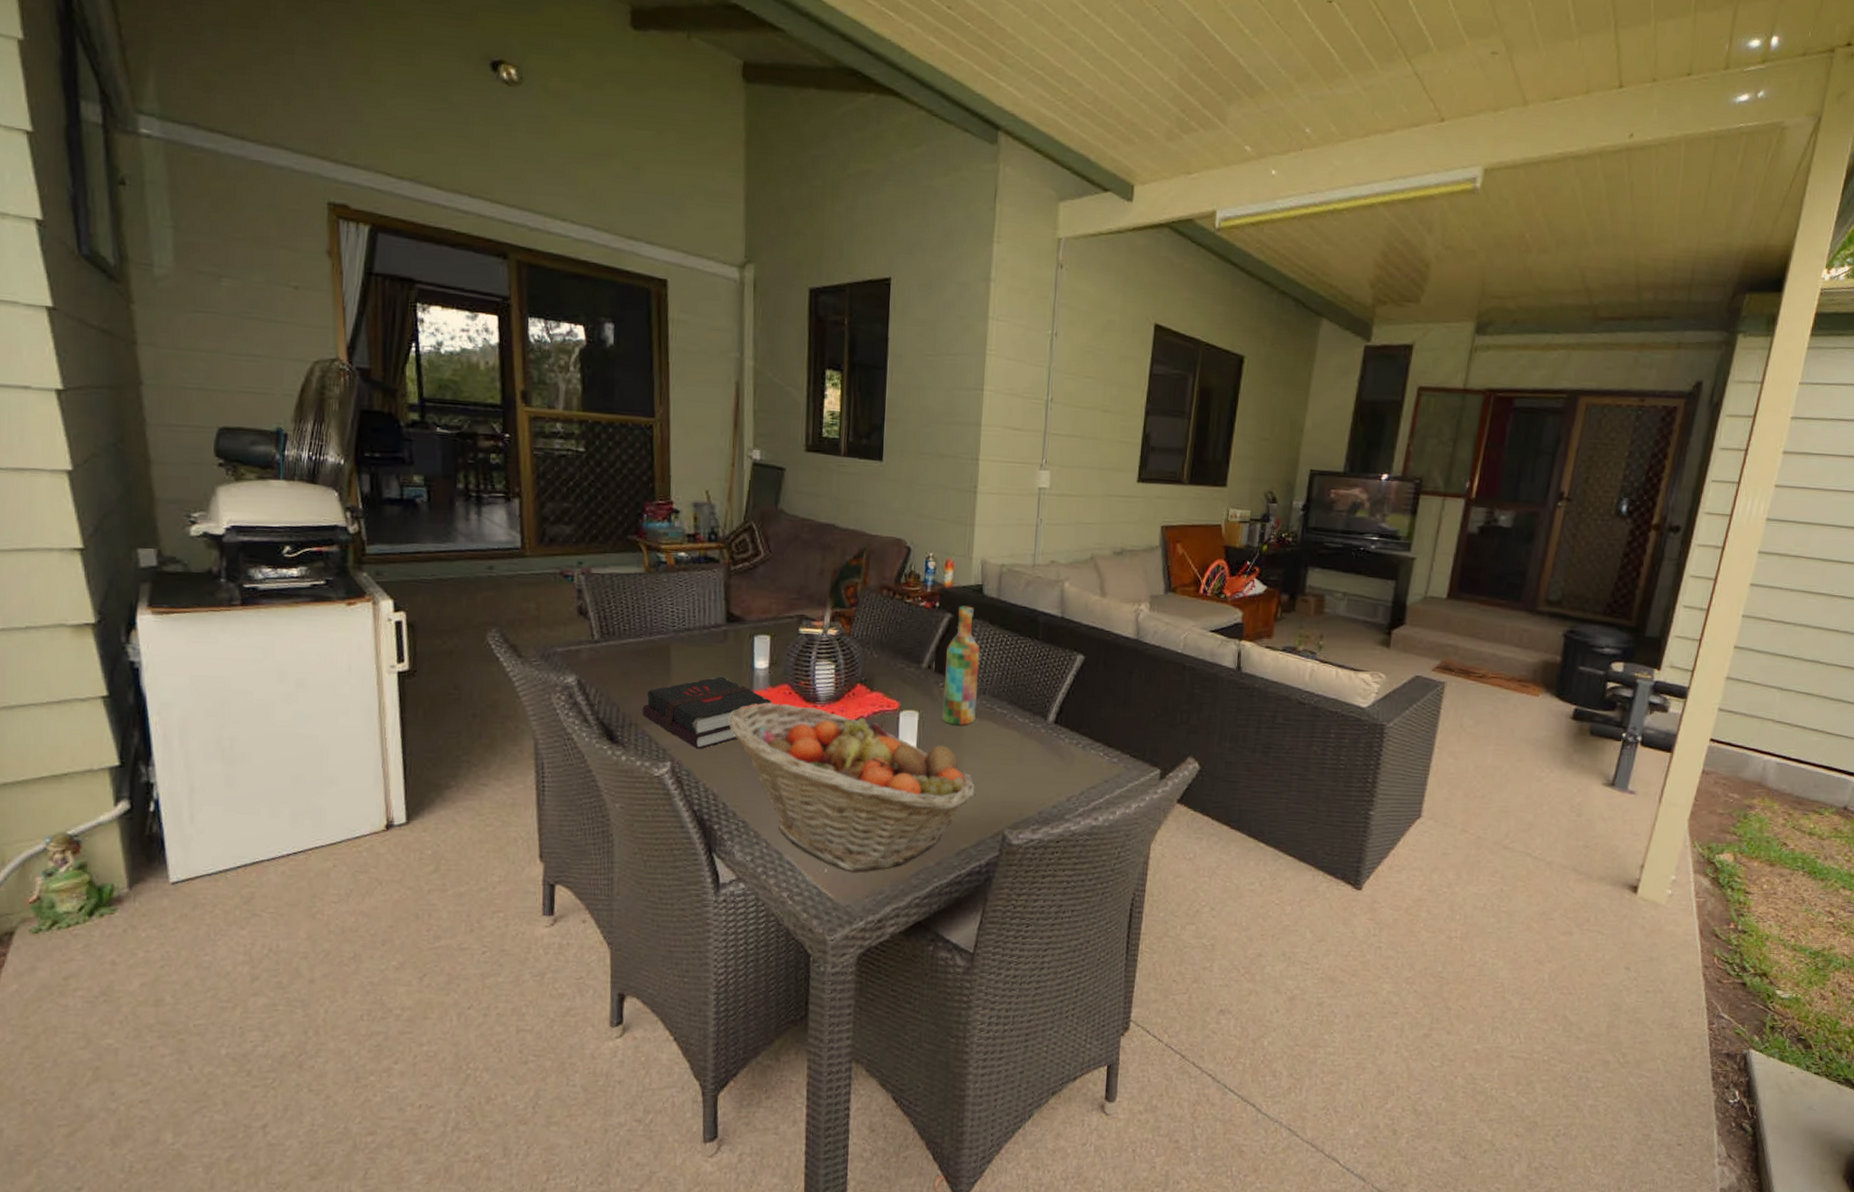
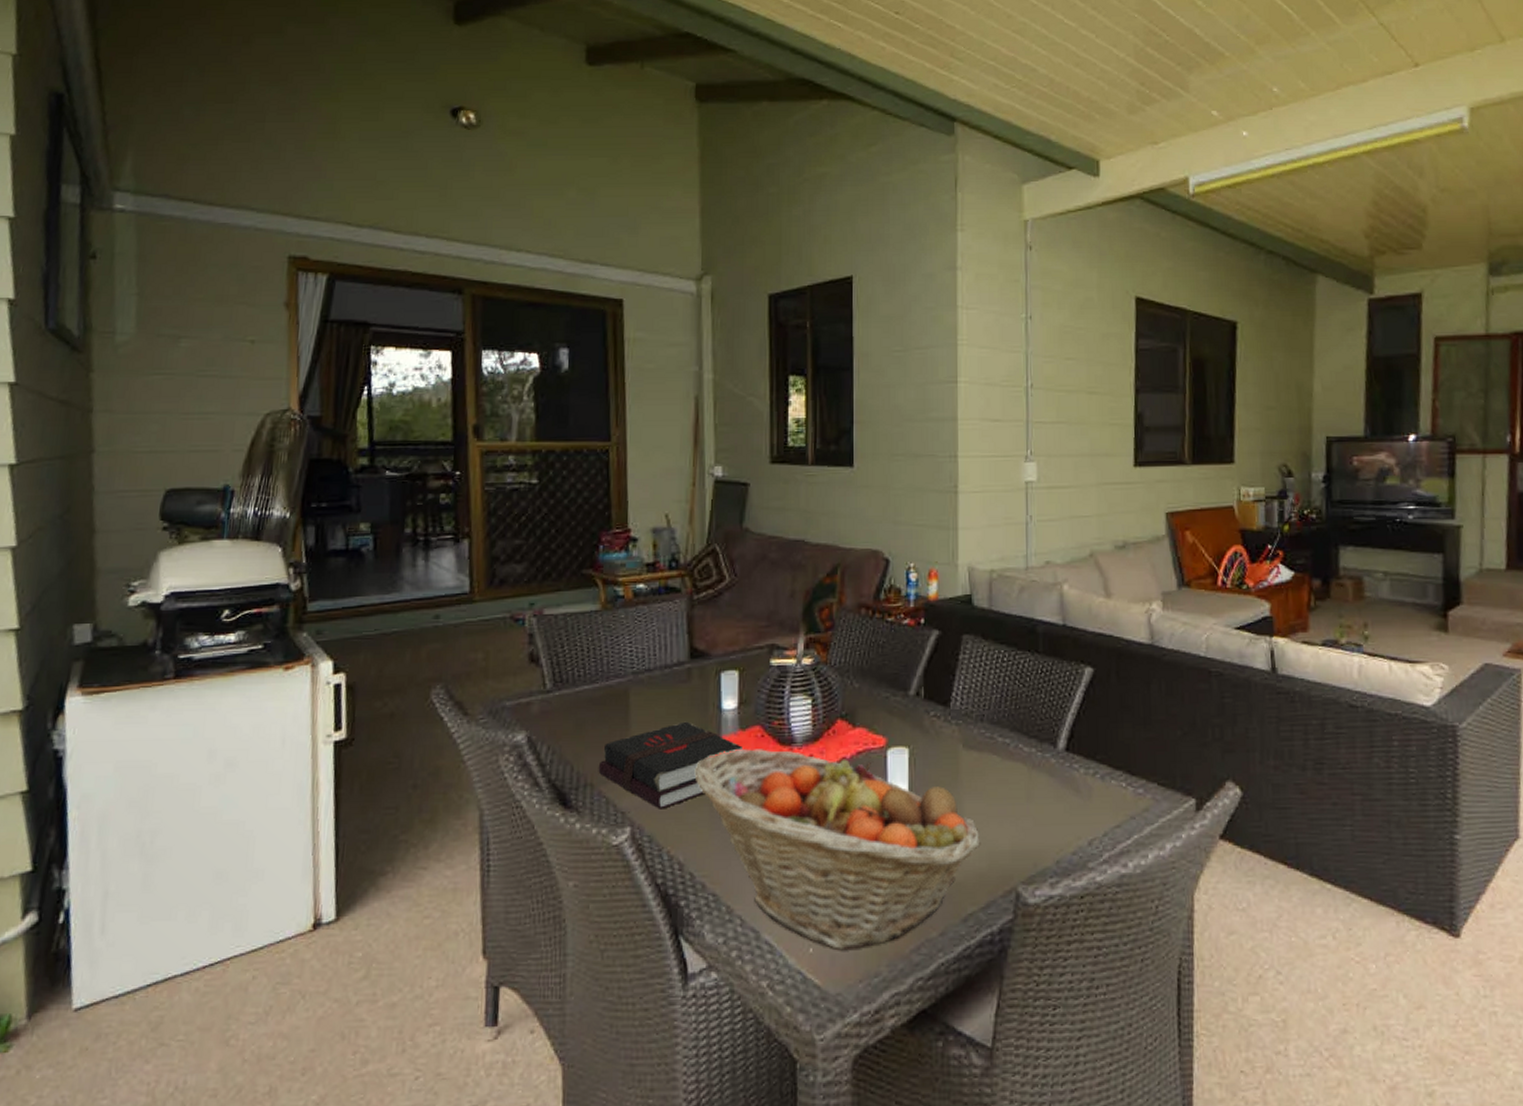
wine bottle: present [942,606,980,726] -> none [935,620,975,761]

